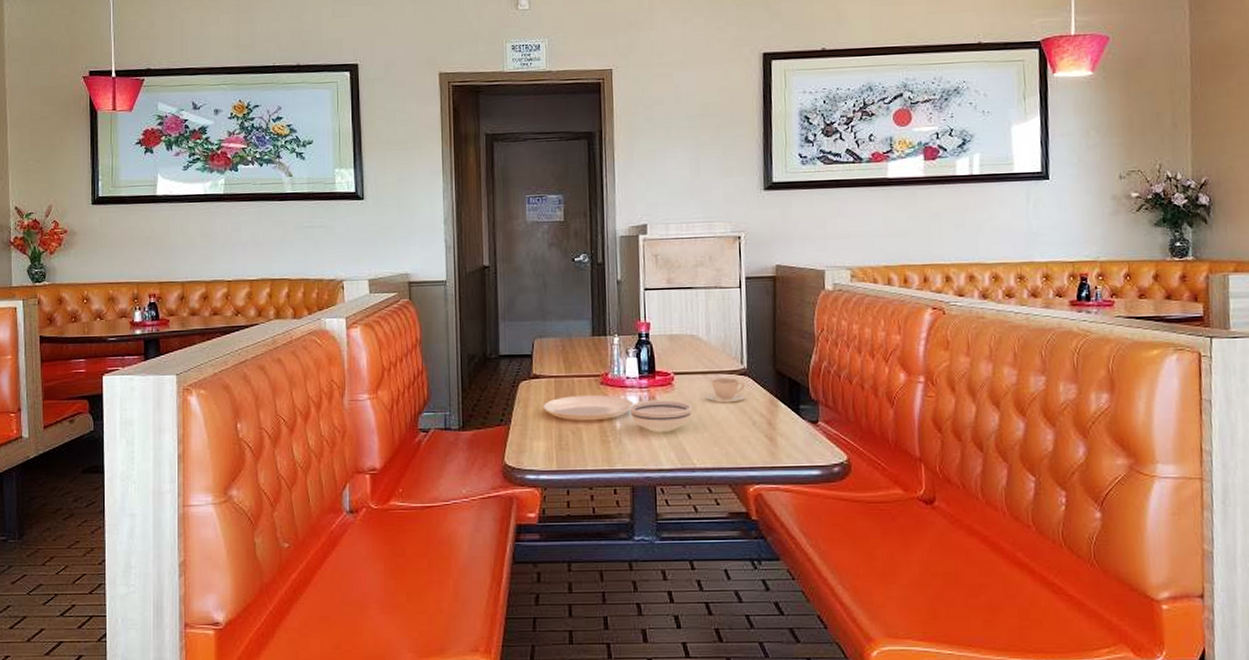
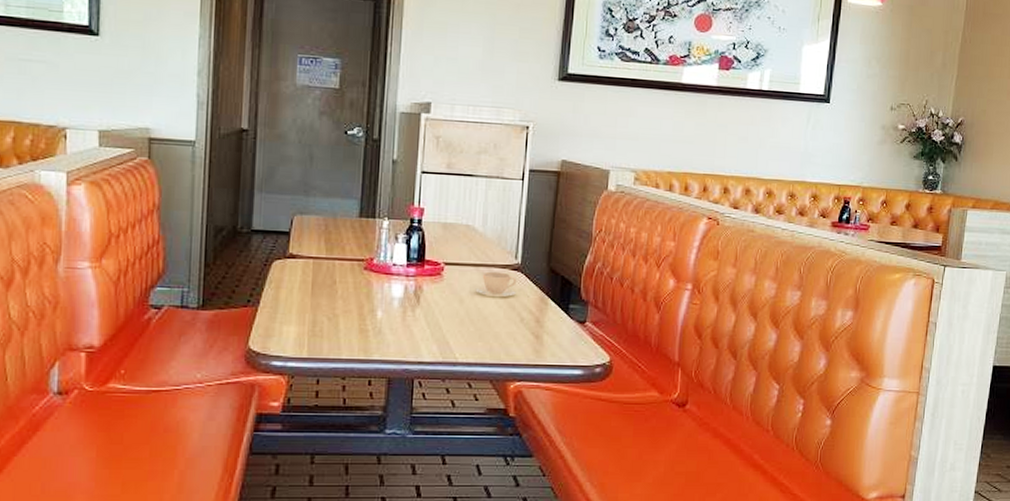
plate: present [543,394,634,421] -> none [297,279,399,308]
bowl: present [629,399,692,433] -> none [393,289,460,325]

